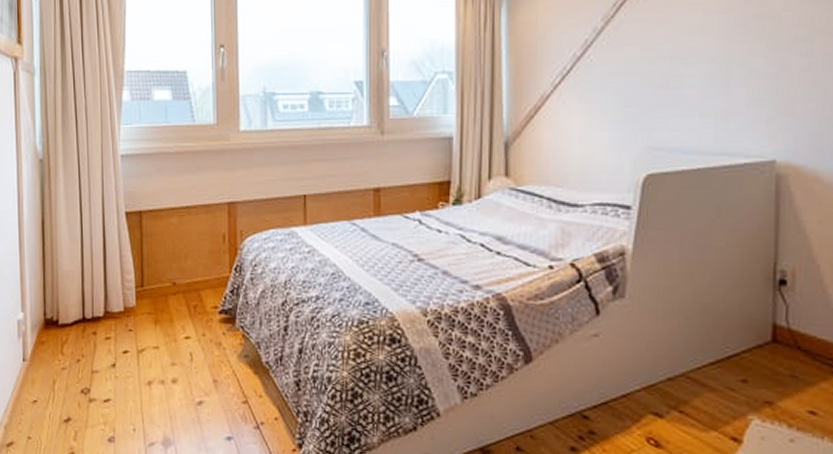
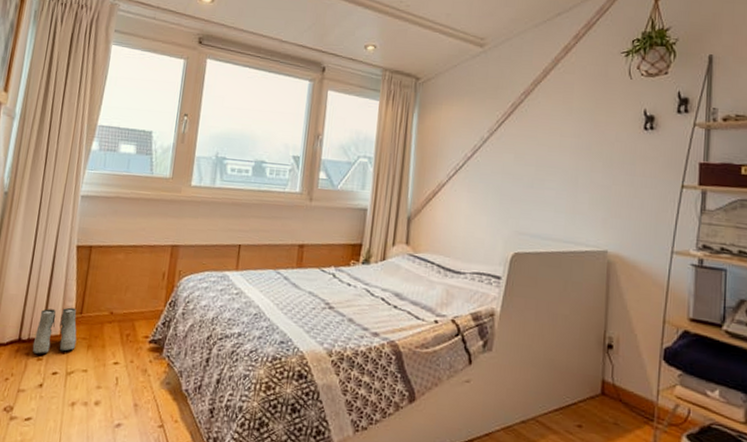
boots: none [98,280,143,333] -> present [32,307,77,354]

